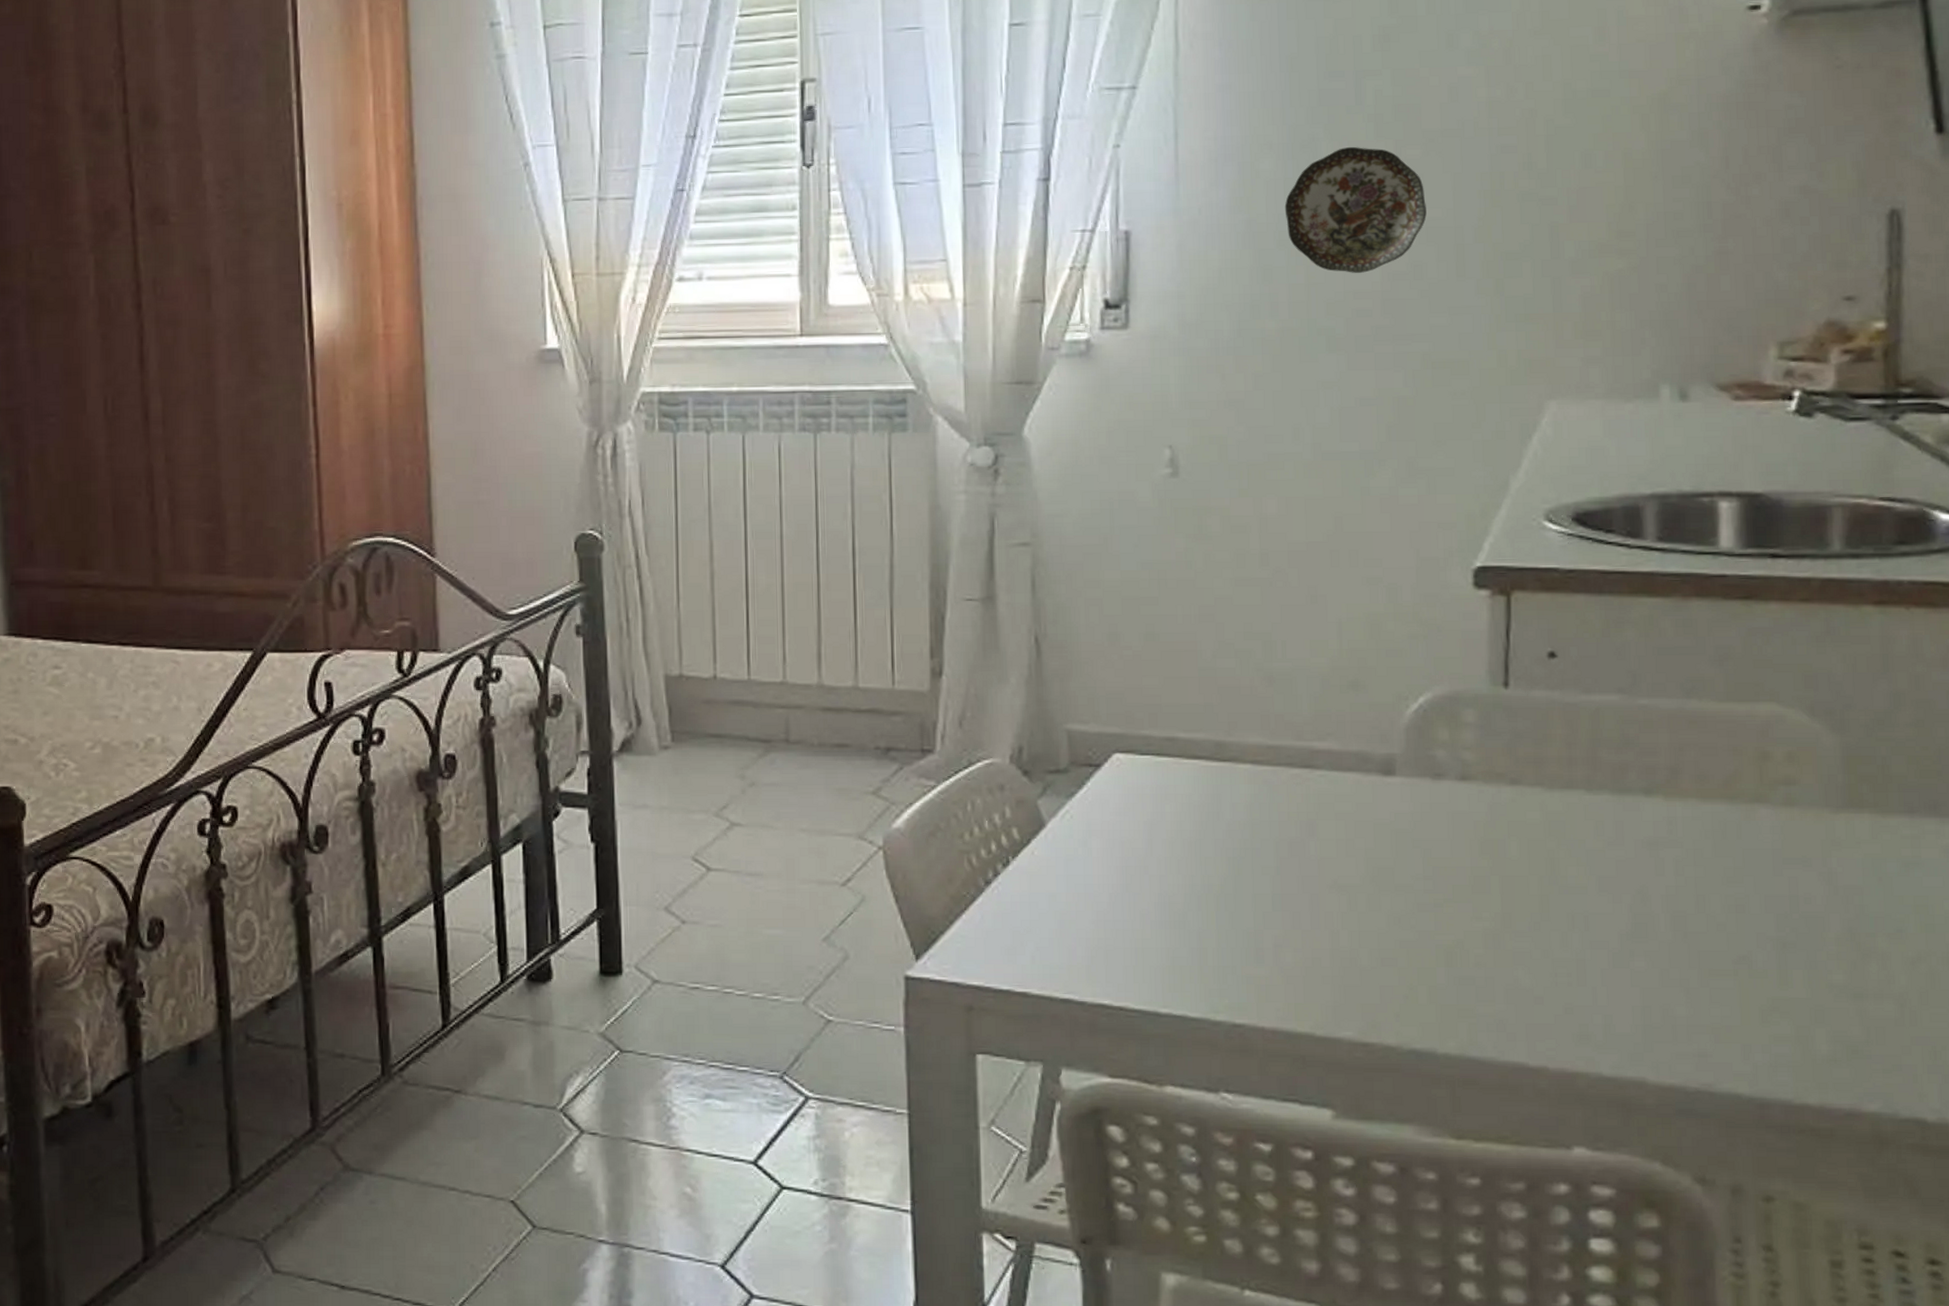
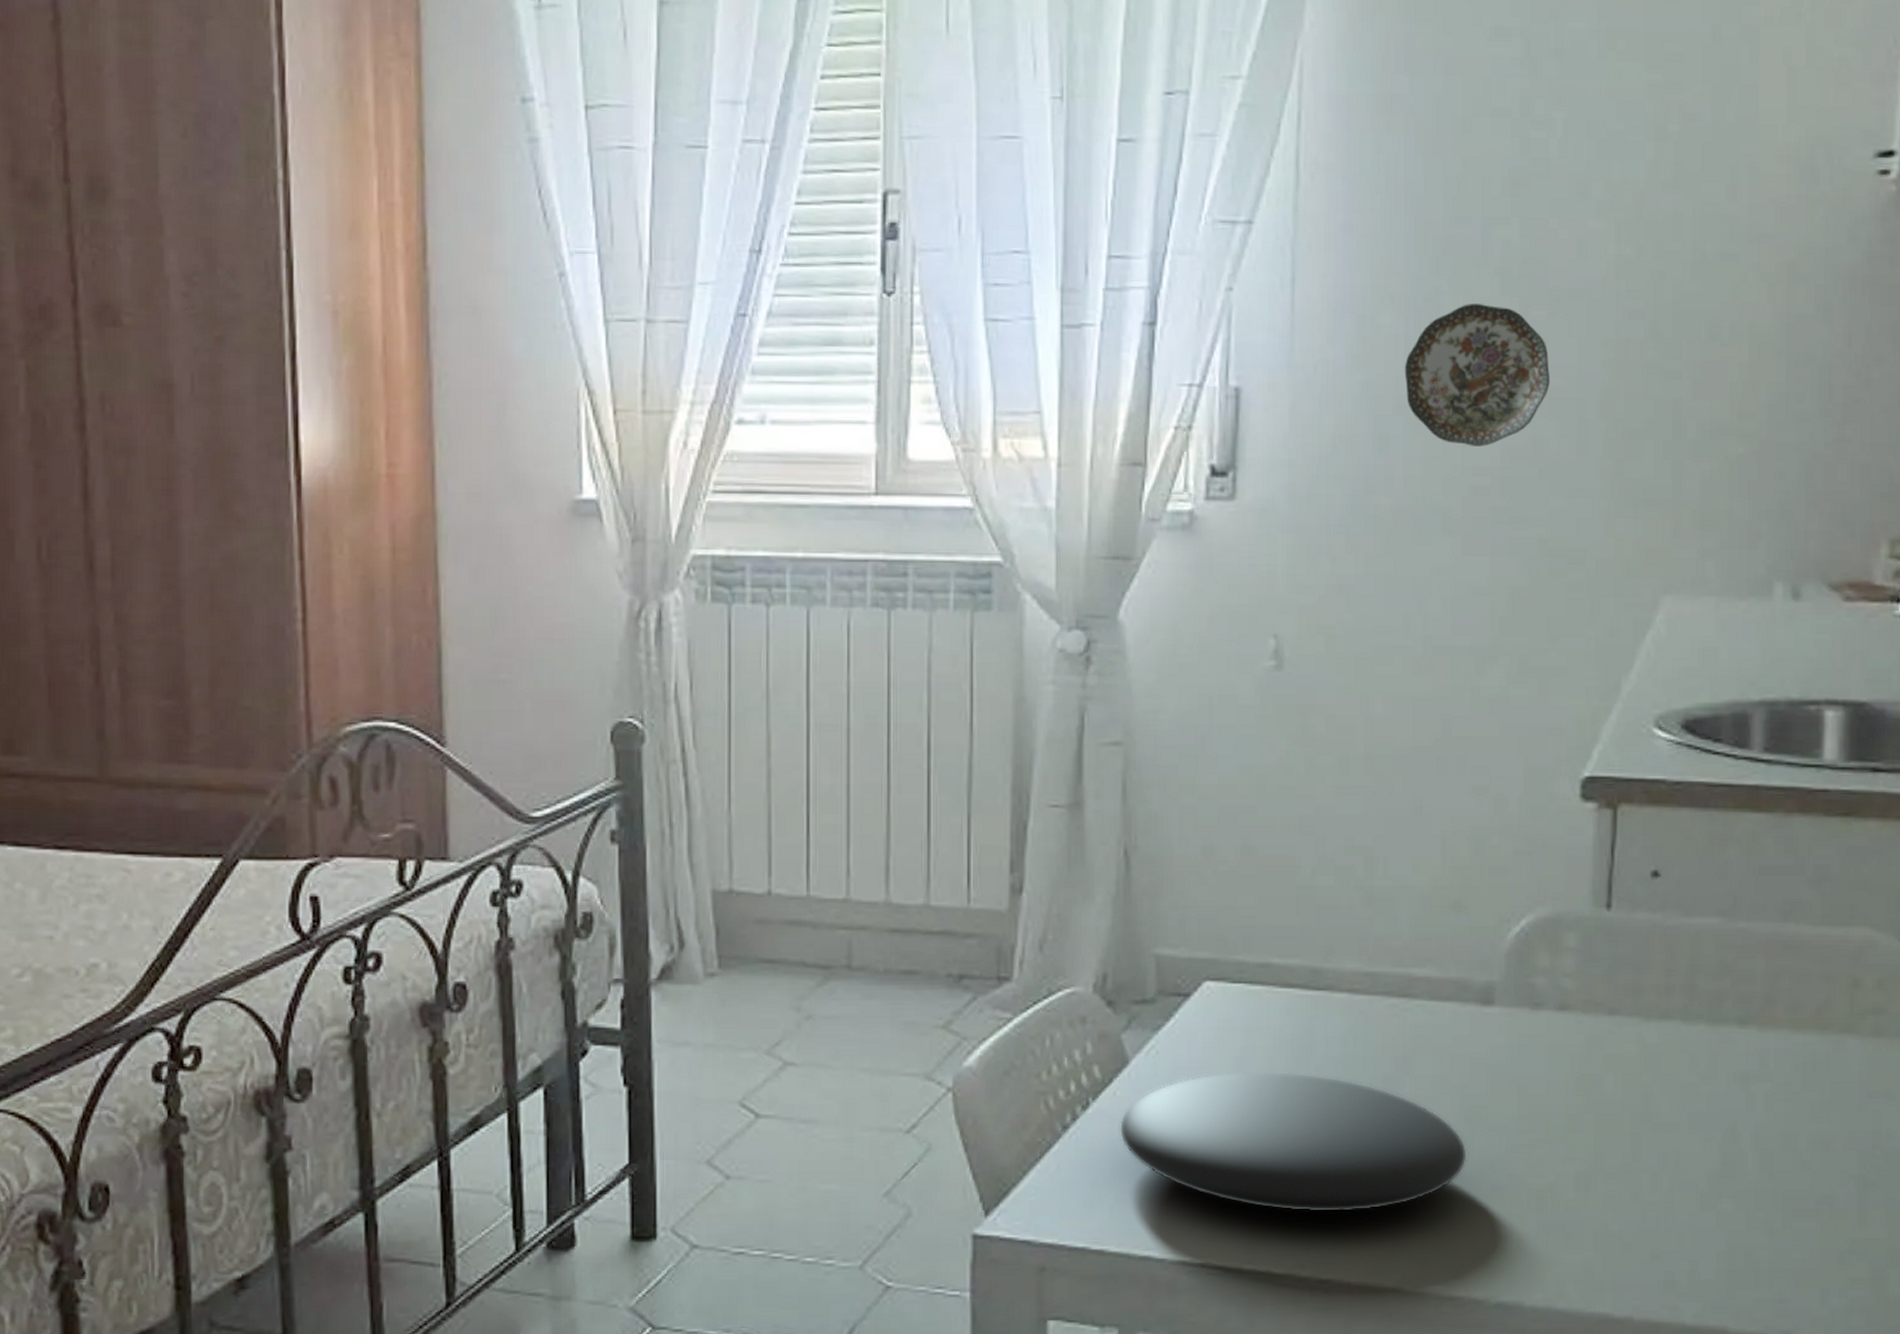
plate: none [1037,834,1374,964] -> present [1119,1071,1467,1213]

